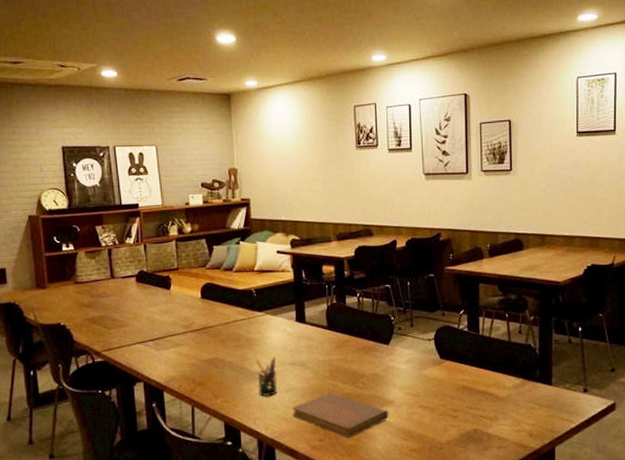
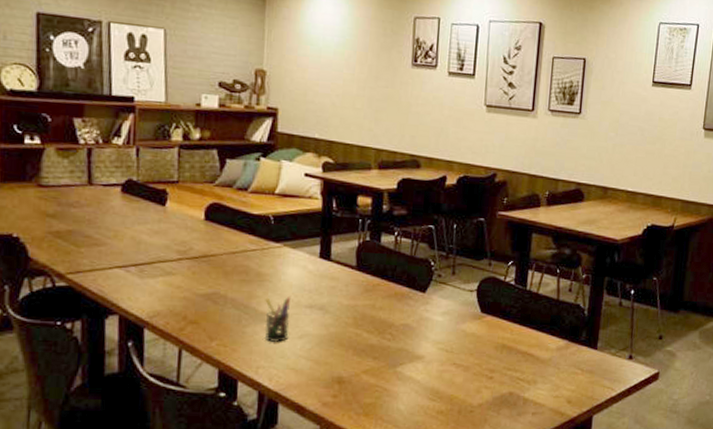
notebook: present [293,393,389,437] -> none [304,343,417,394]

